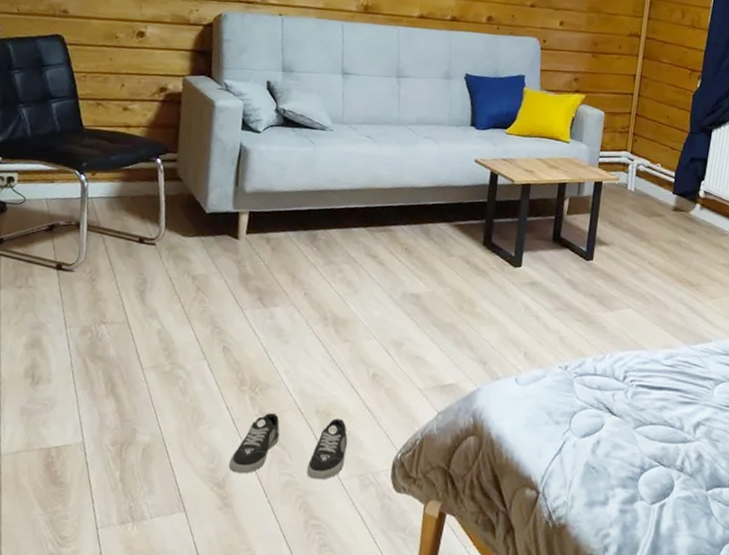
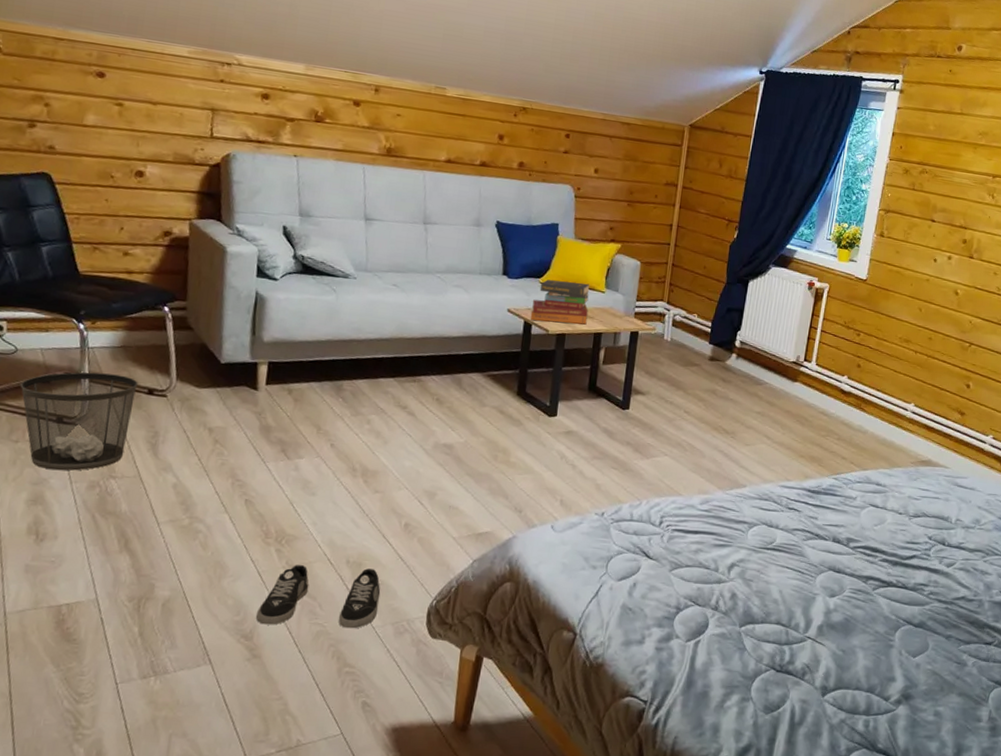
waste bin: none [26,221,131,316] -> present [20,372,138,471]
books: none [497,130,555,175] -> present [530,280,590,325]

